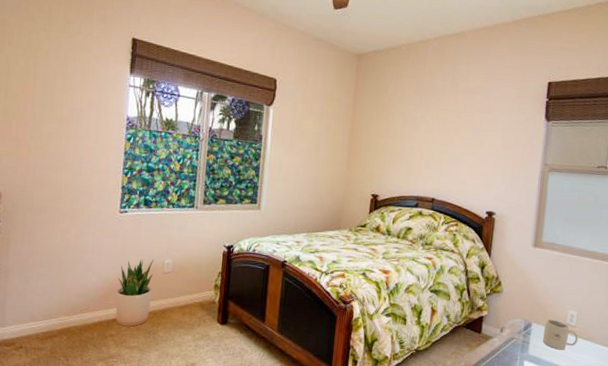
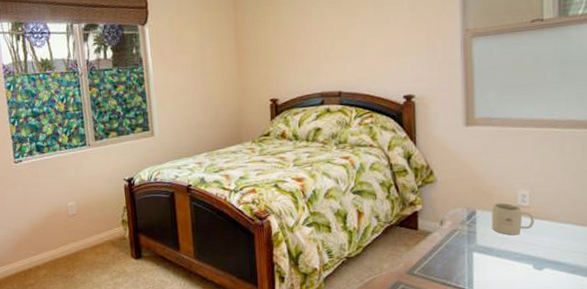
planter: present [115,259,154,327] -> none [26,203,63,274]

